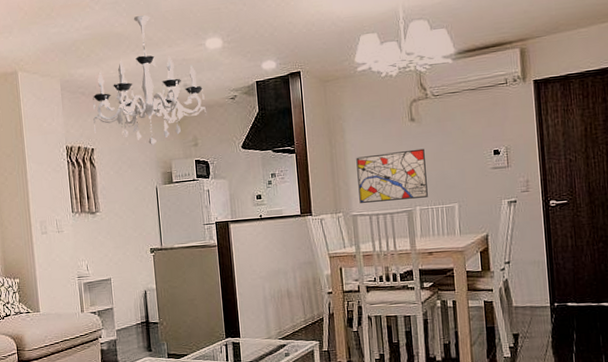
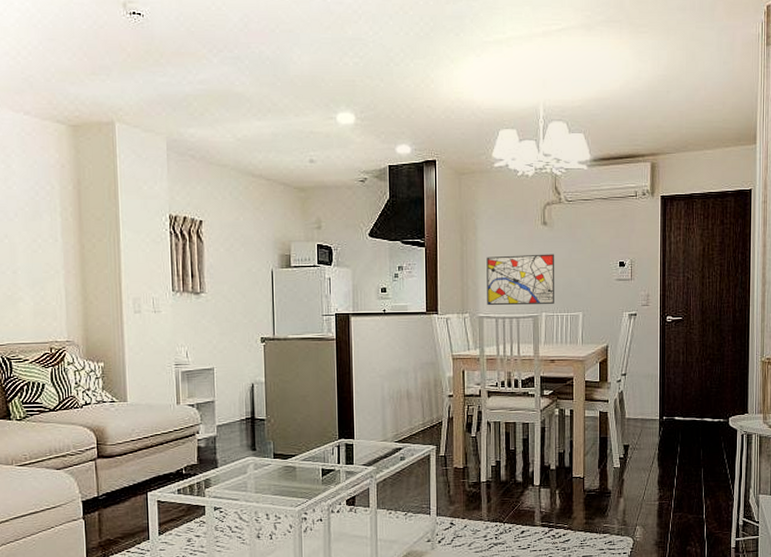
chandelier: present [92,15,207,146] -> none [204,77,334,224]

